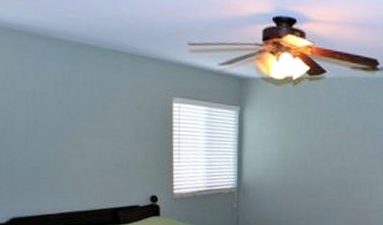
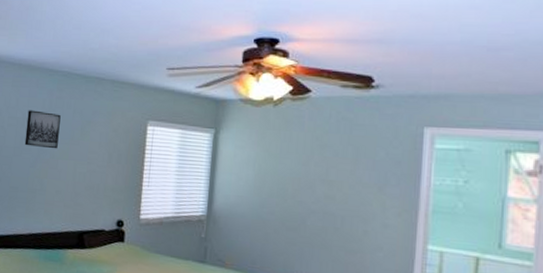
wall art: none [37,84,78,127] -> present [24,110,61,149]

